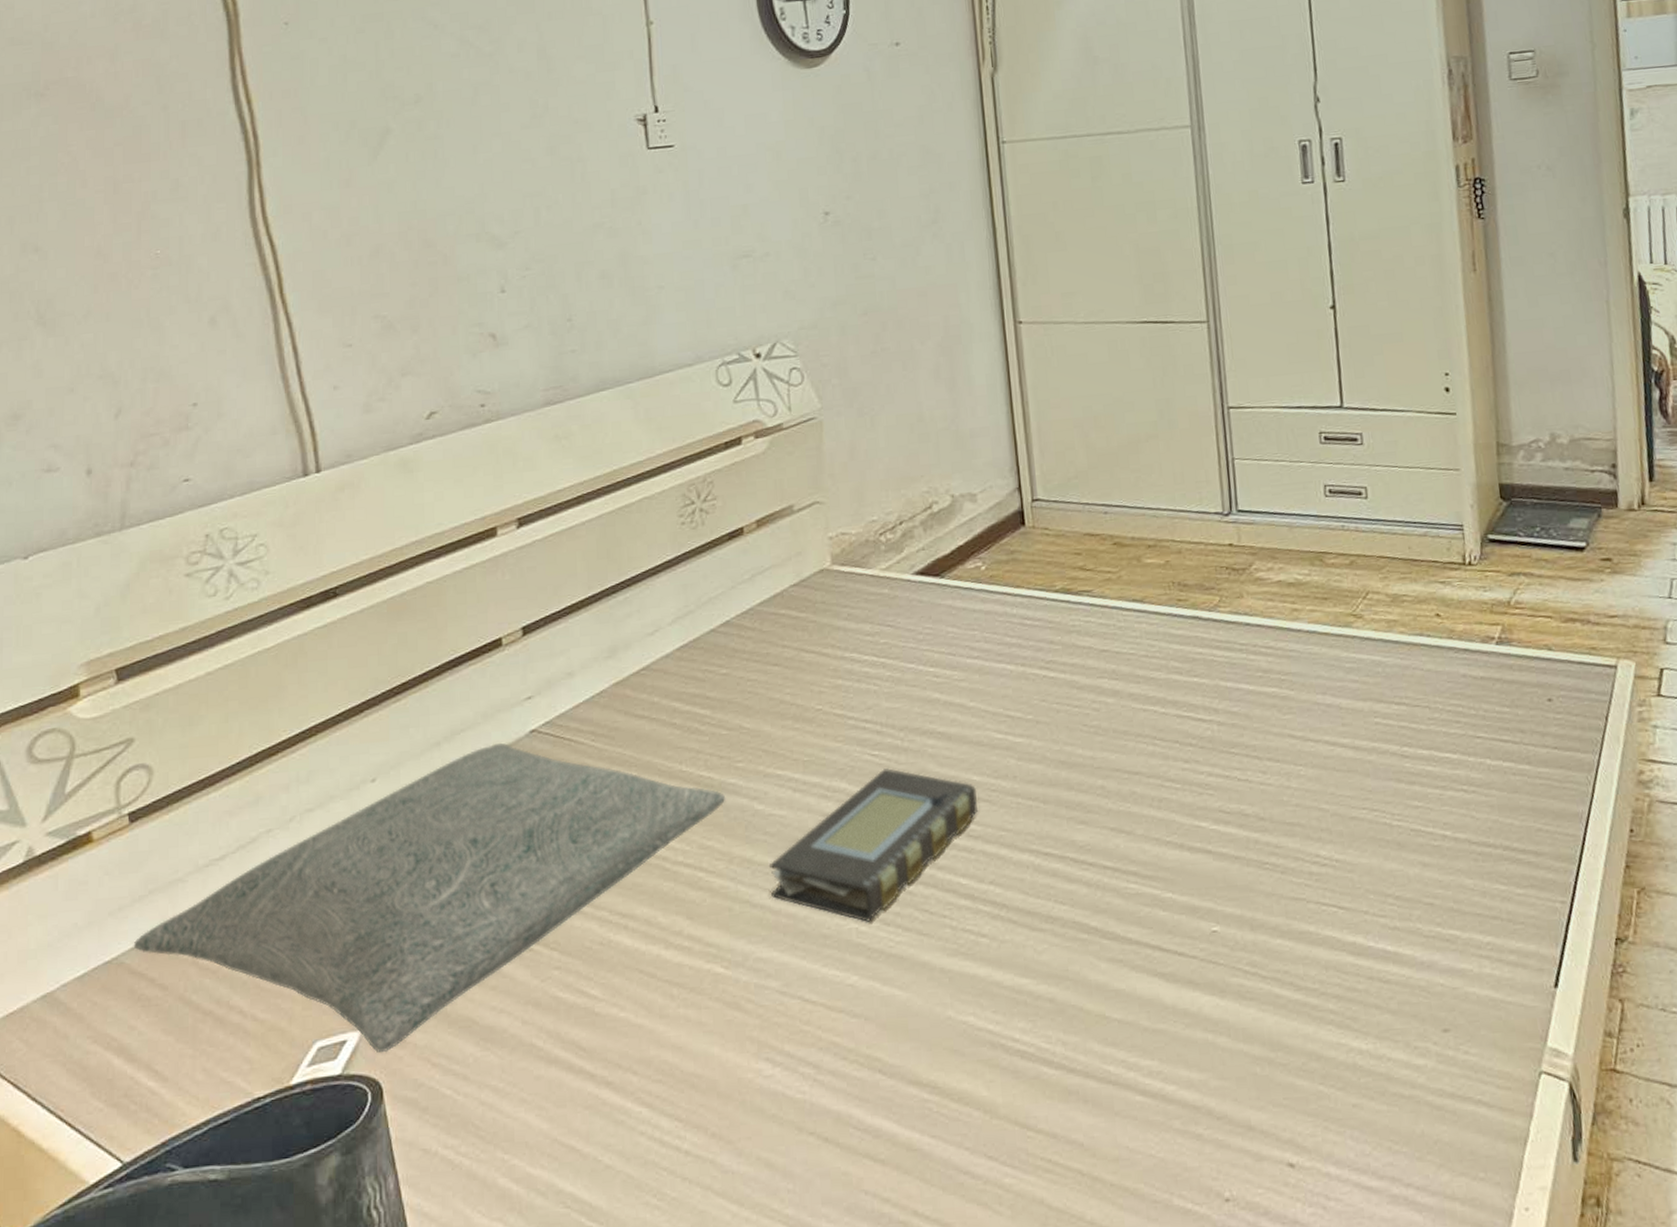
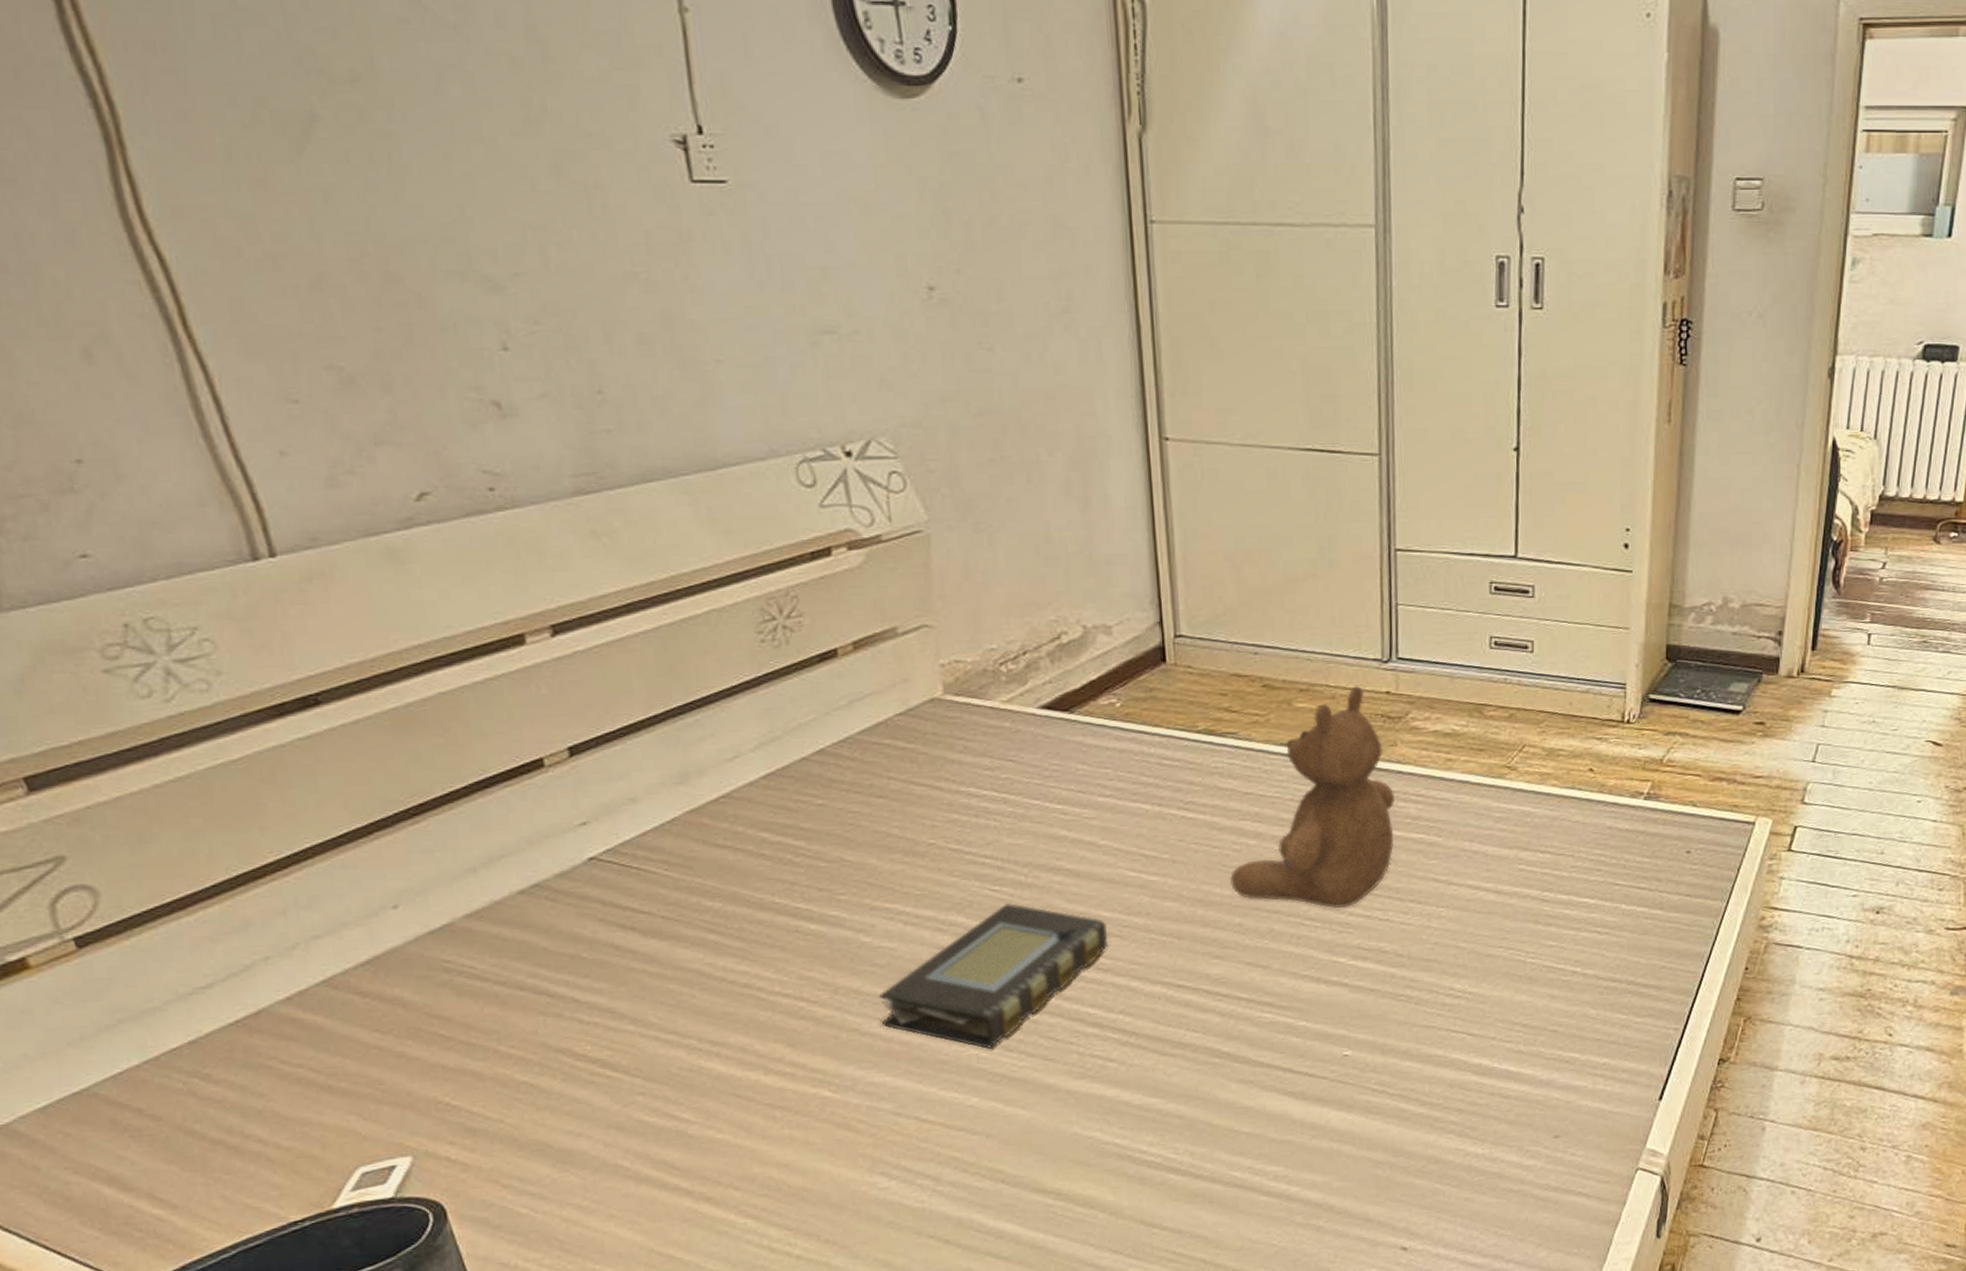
pillow: present [133,742,726,1054] -> none [106,870,828,1177]
teddy bear: none [1090,539,1247,769] -> present [1229,686,1394,909]

